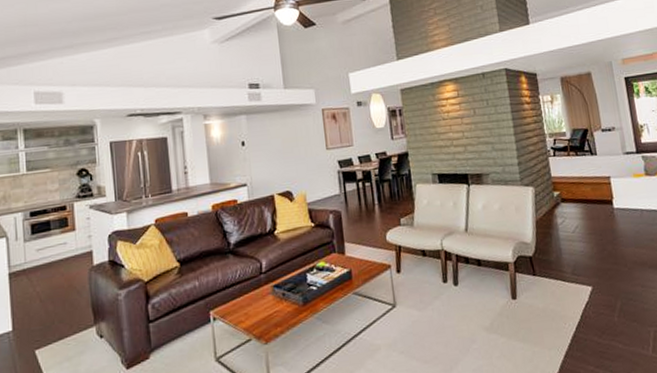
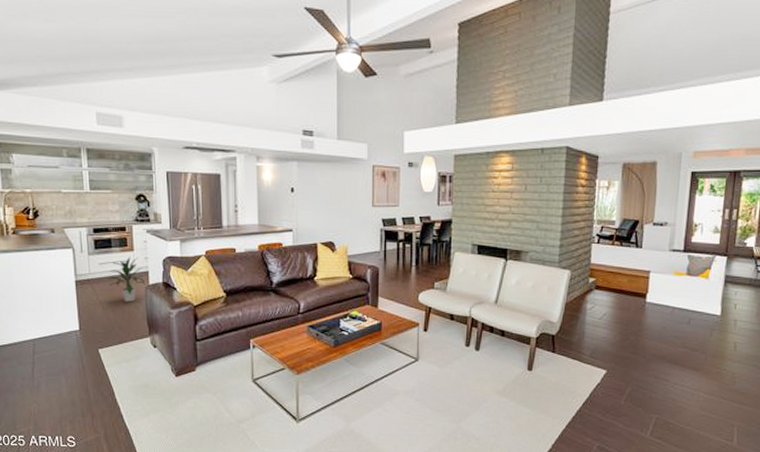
indoor plant: none [47,237,90,289] -> present [108,257,146,302]

